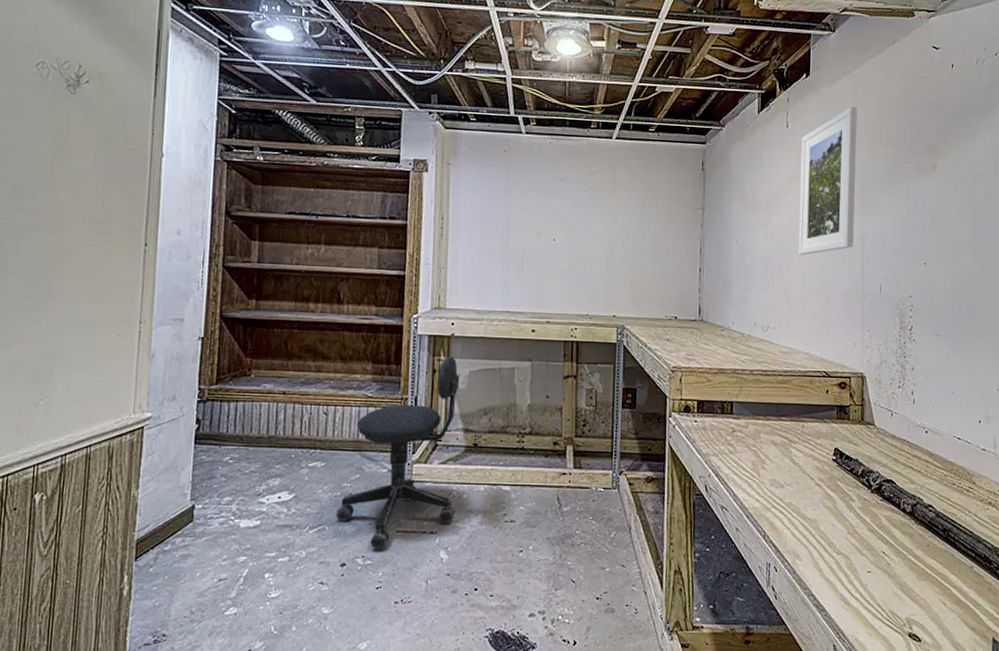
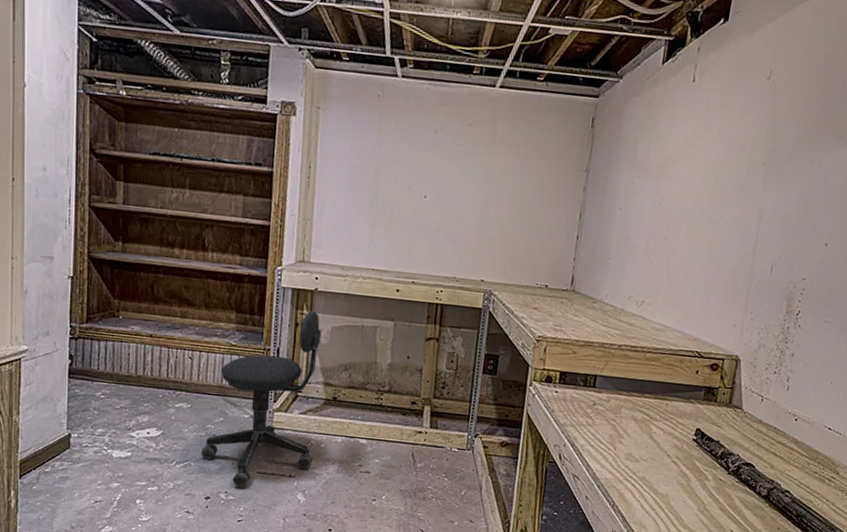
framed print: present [797,107,857,256] -> none [685,61,778,228]

